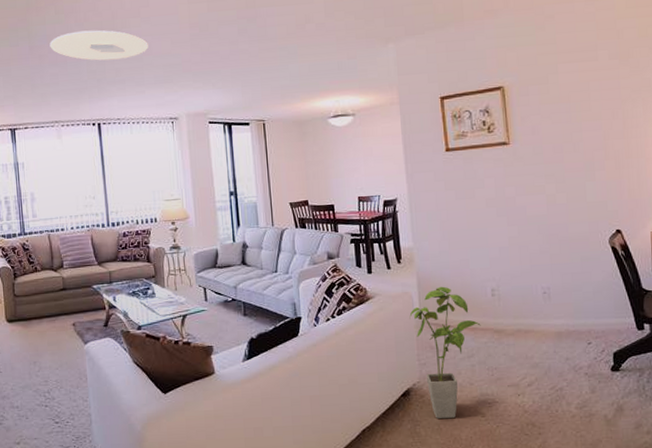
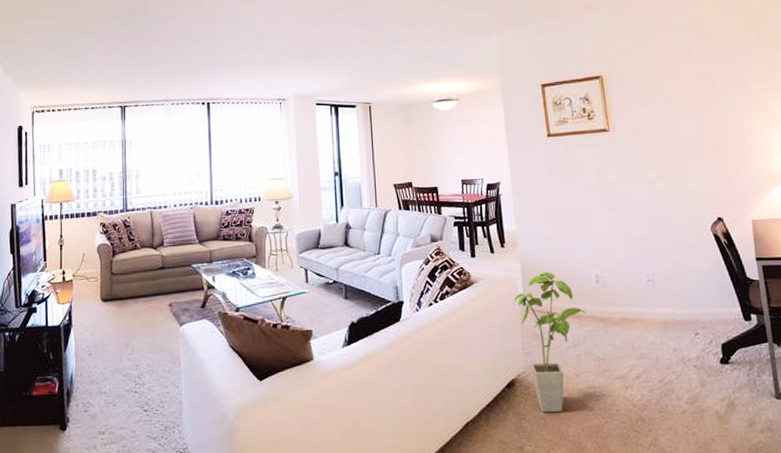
ceiling light: present [49,30,148,61] -> none [165,14,260,43]

